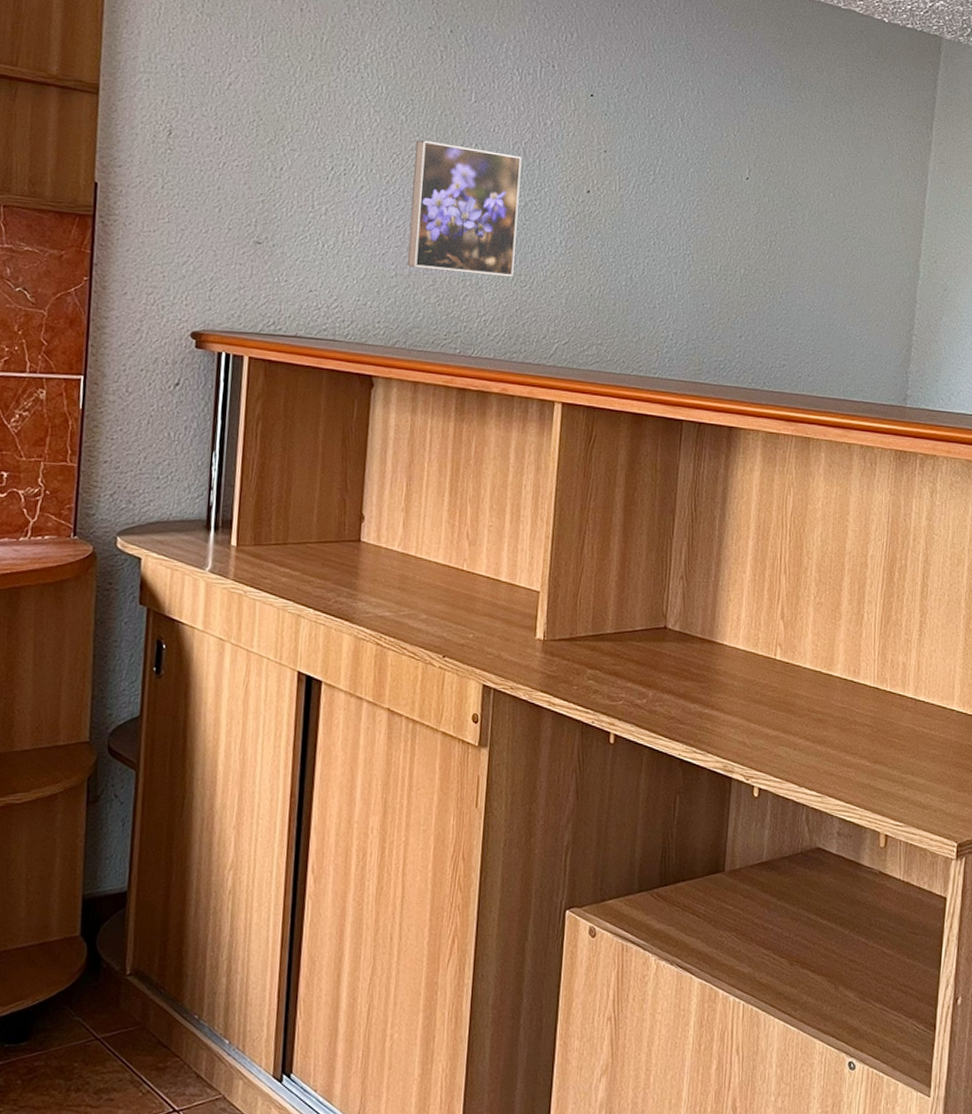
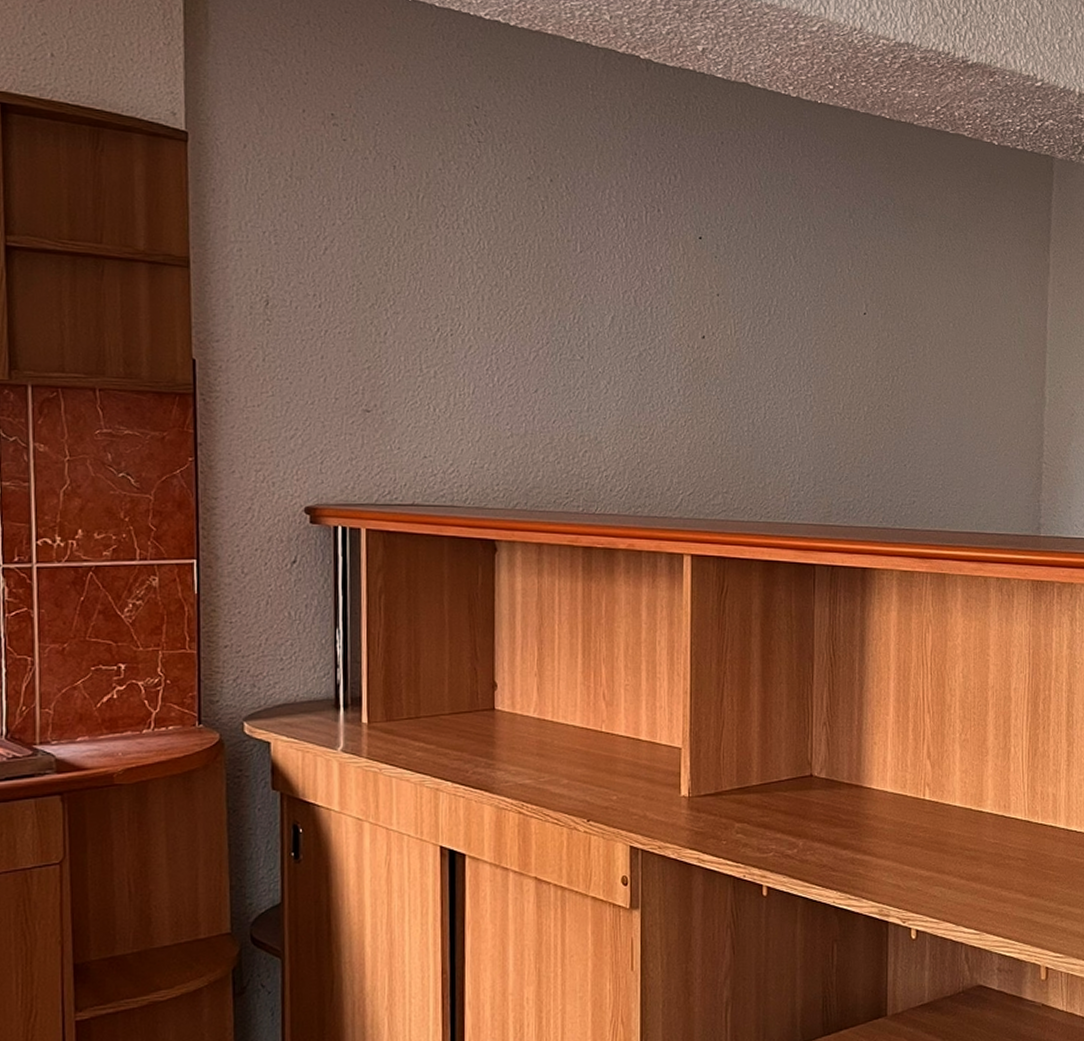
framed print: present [407,140,522,278] -> none [522,294,633,430]

